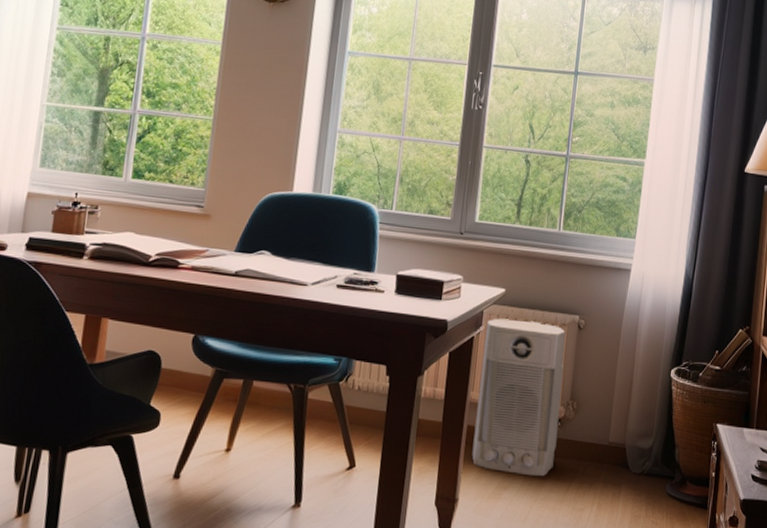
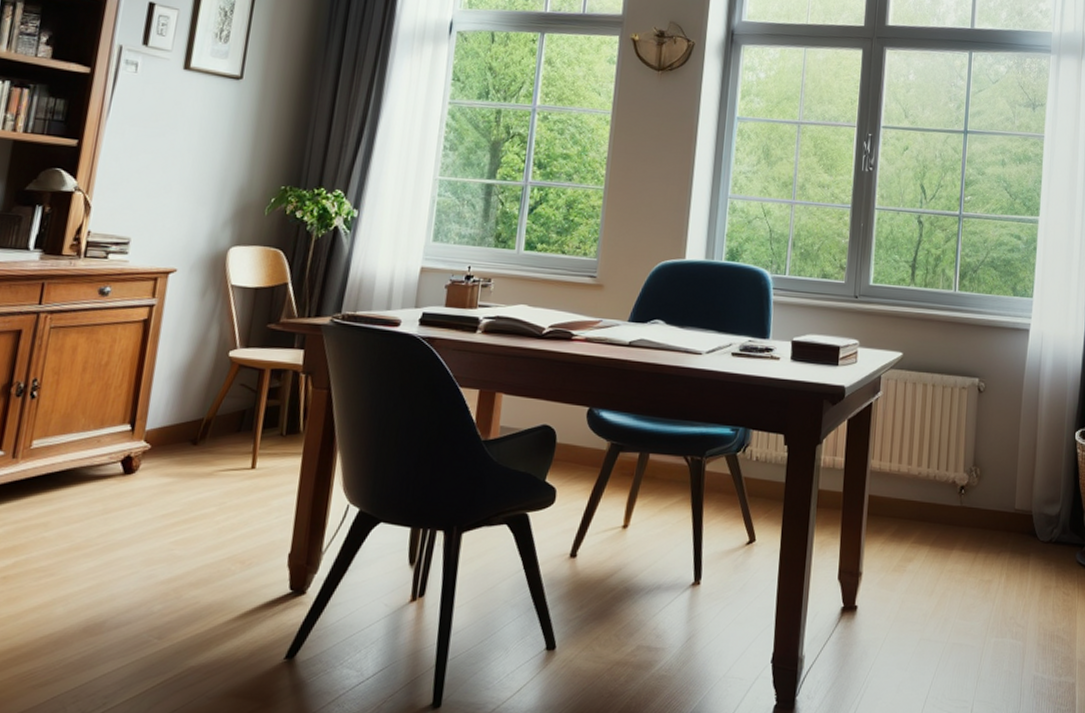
air purifier: present [472,318,566,477] -> none [874,383,966,547]

